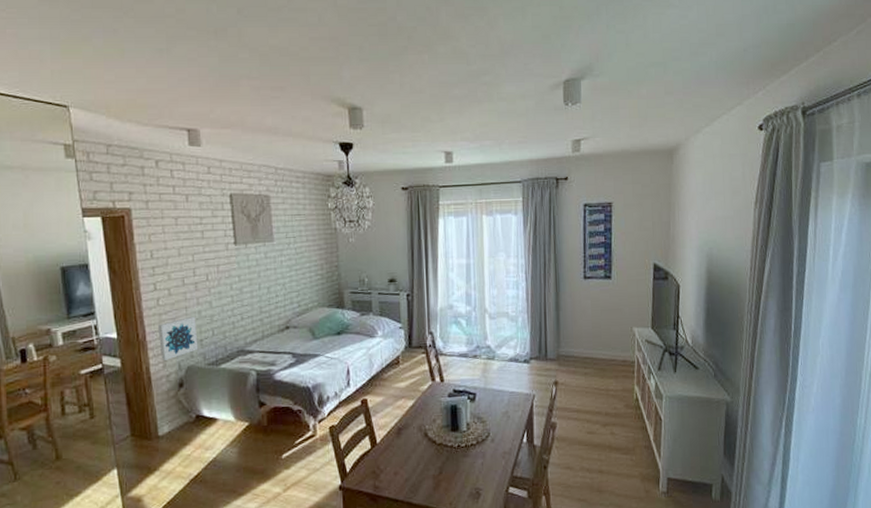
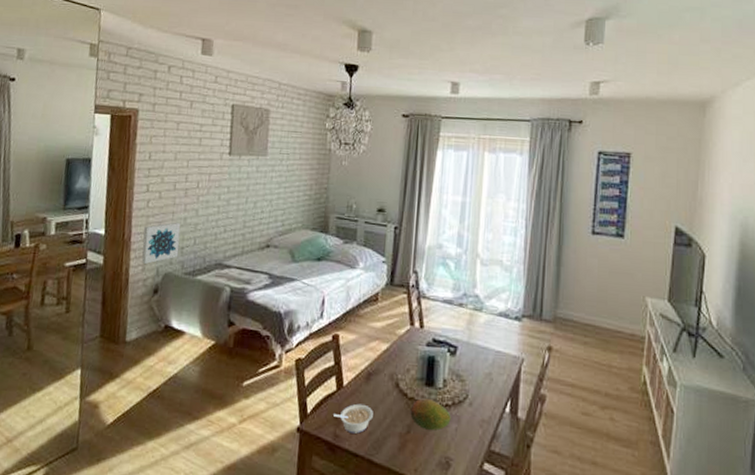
legume: none [371,456,407,483] -> present [334,403,373,434]
fruit: none [440,442,477,468] -> present [410,398,451,431]

